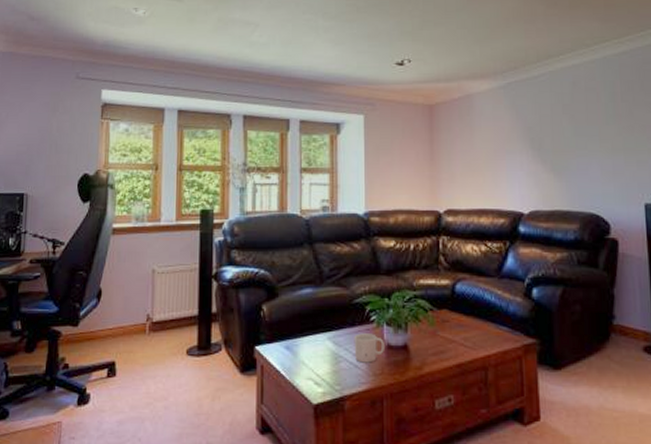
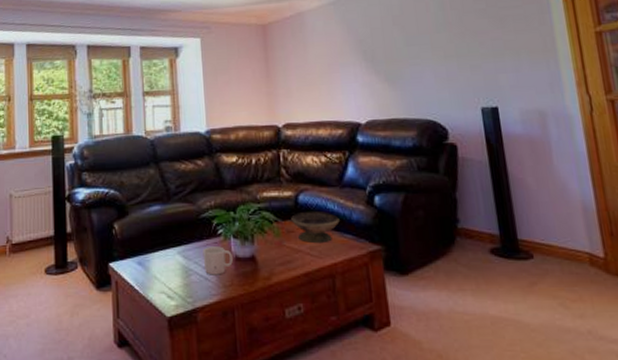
decorative bowl: none [447,302,496,335] -> present [291,212,340,244]

